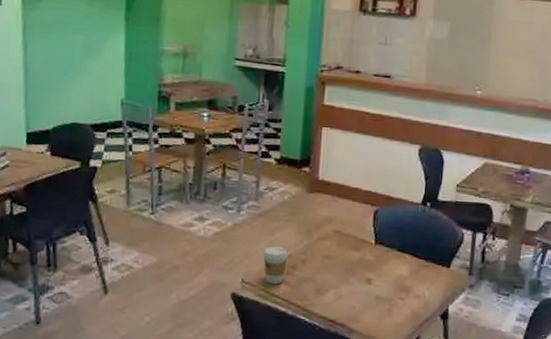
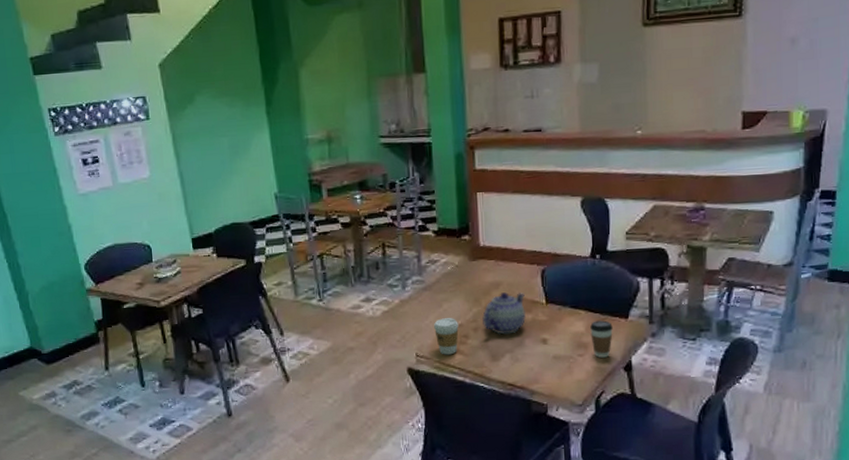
teapot: none [311,228,356,270] -> present [482,292,526,335]
coffee cup: none [413,266,435,304] -> present [590,320,613,358]

